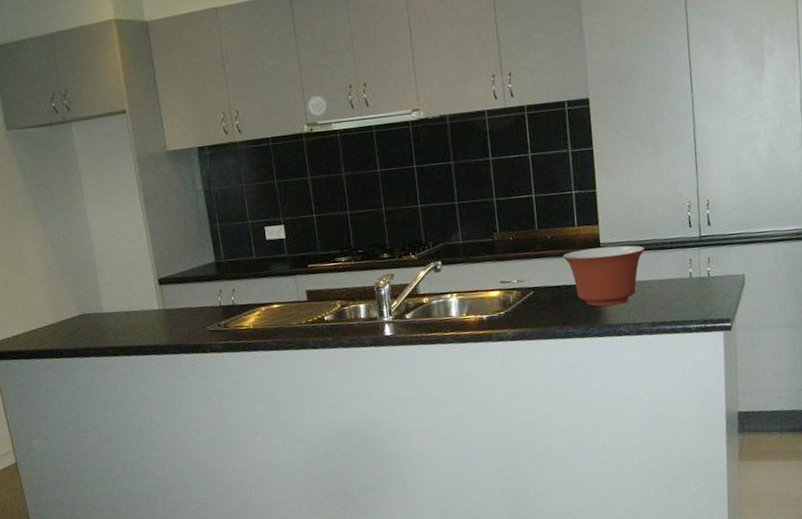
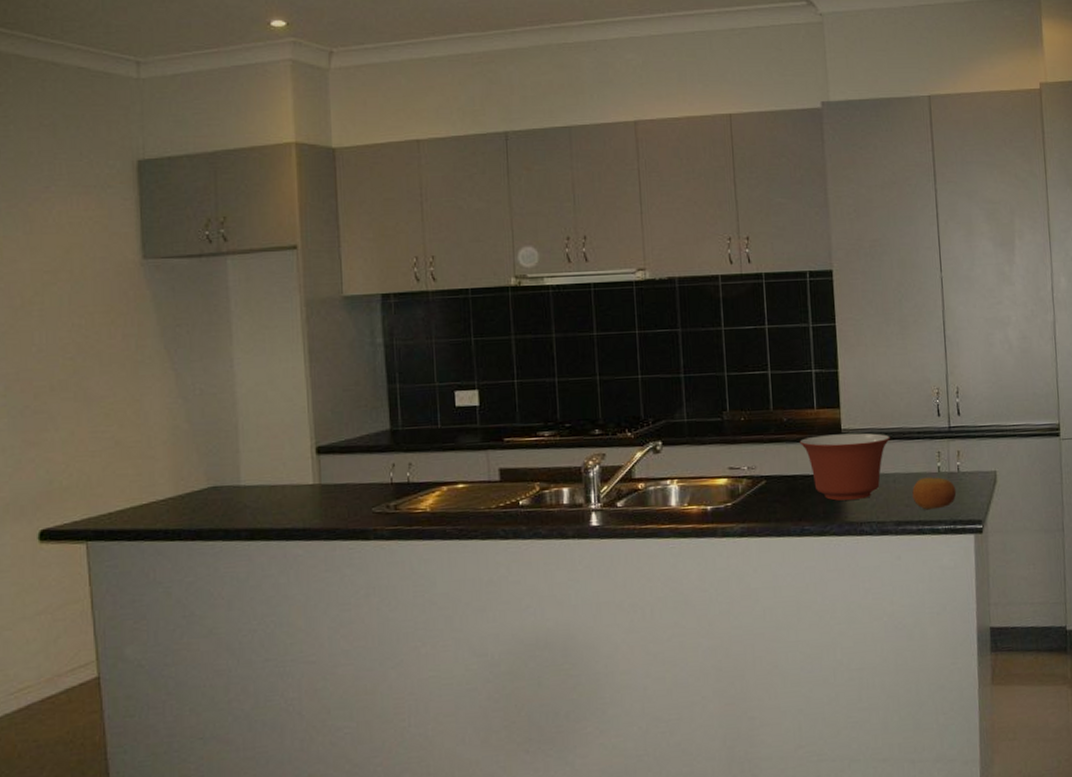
fruit: none [666,282,707,312] -> present [912,477,957,510]

